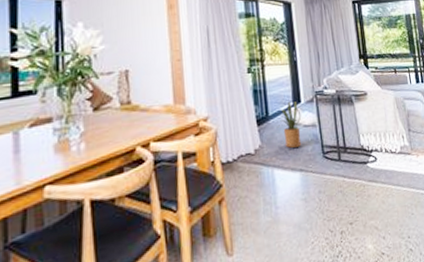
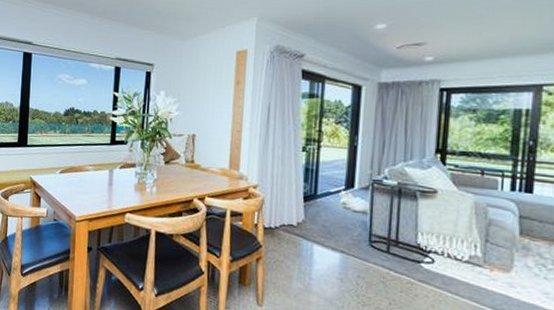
house plant: present [277,101,302,148] -> none [324,184,353,230]

